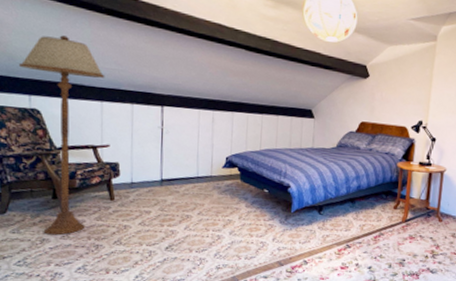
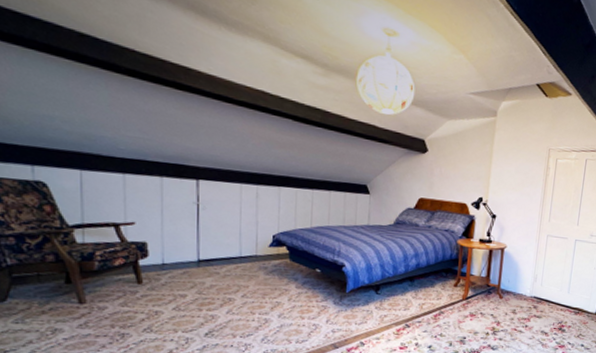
floor lamp: present [18,35,105,235] -> none [16,97,127,324]

